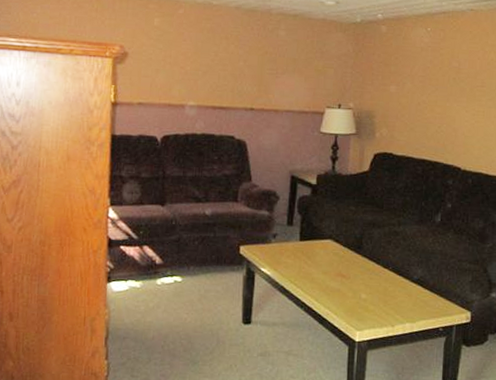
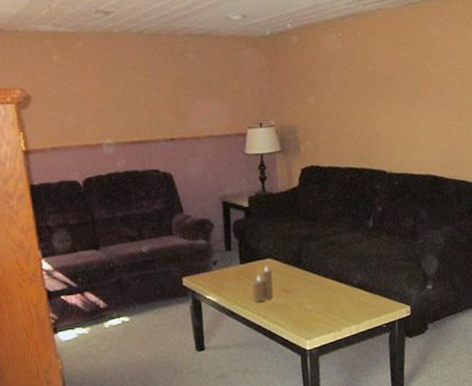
candle: none [308,247,331,284] -> present [252,266,274,303]

